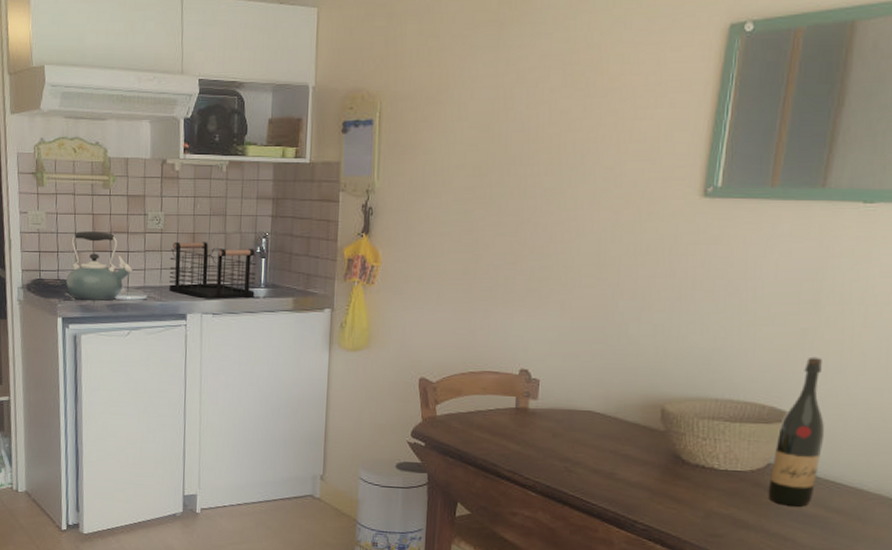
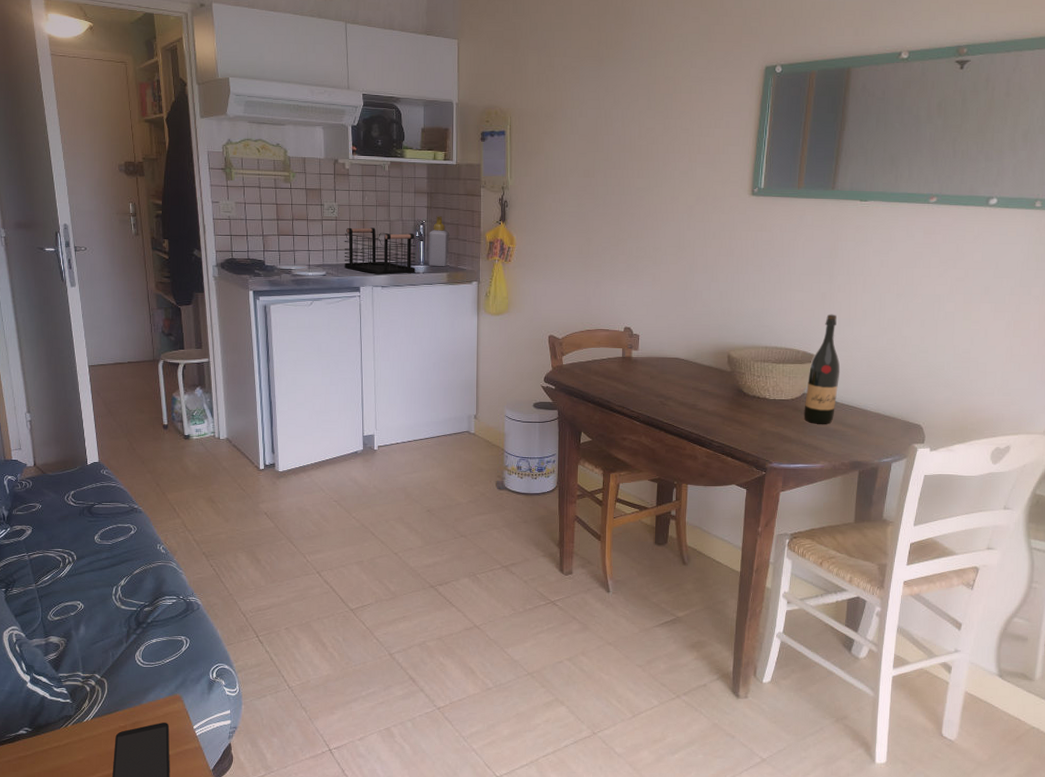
kettle: present [65,231,133,302] -> none [255,218,313,277]
soap bottle: none [270,227,297,290] -> present [428,216,449,267]

